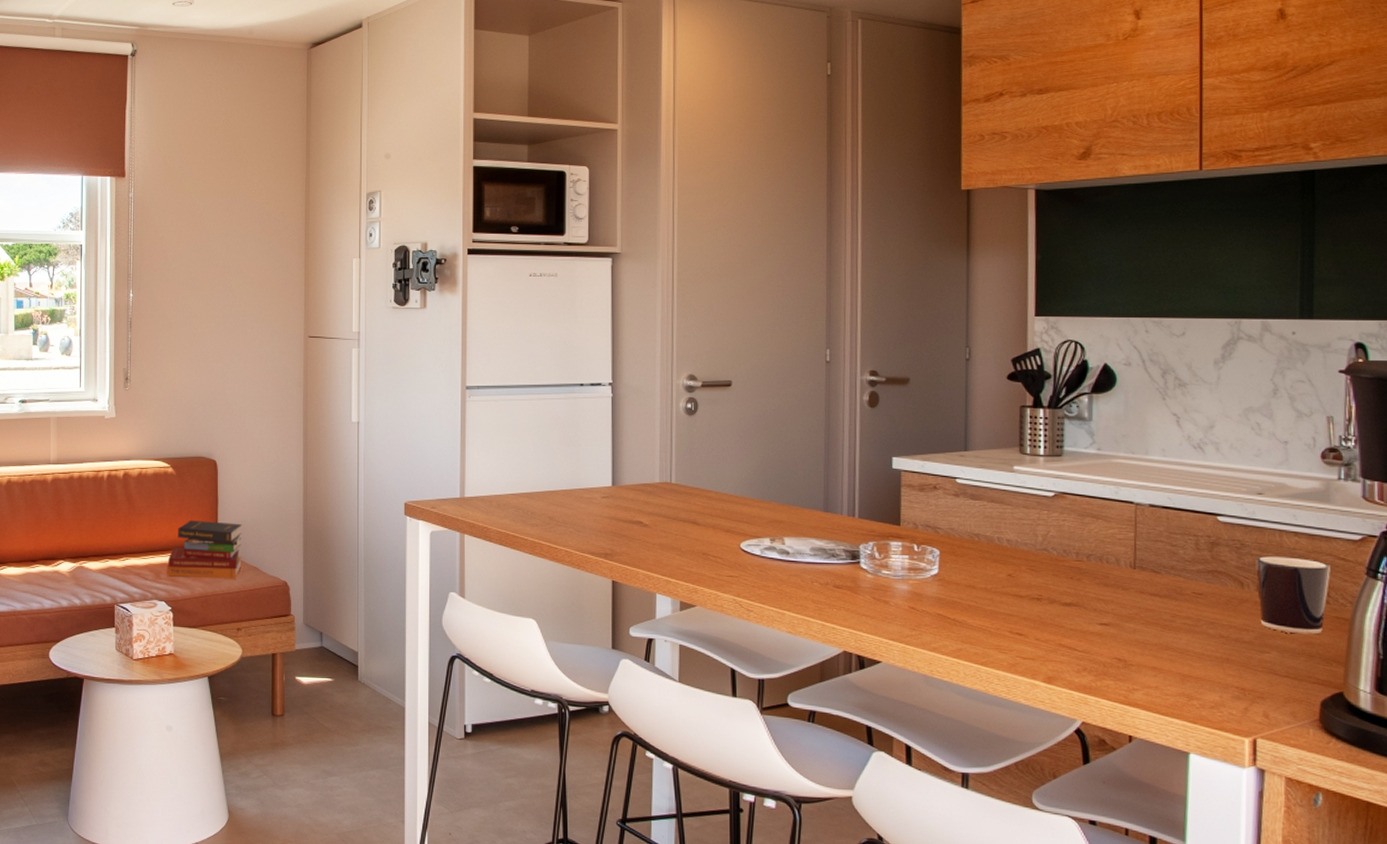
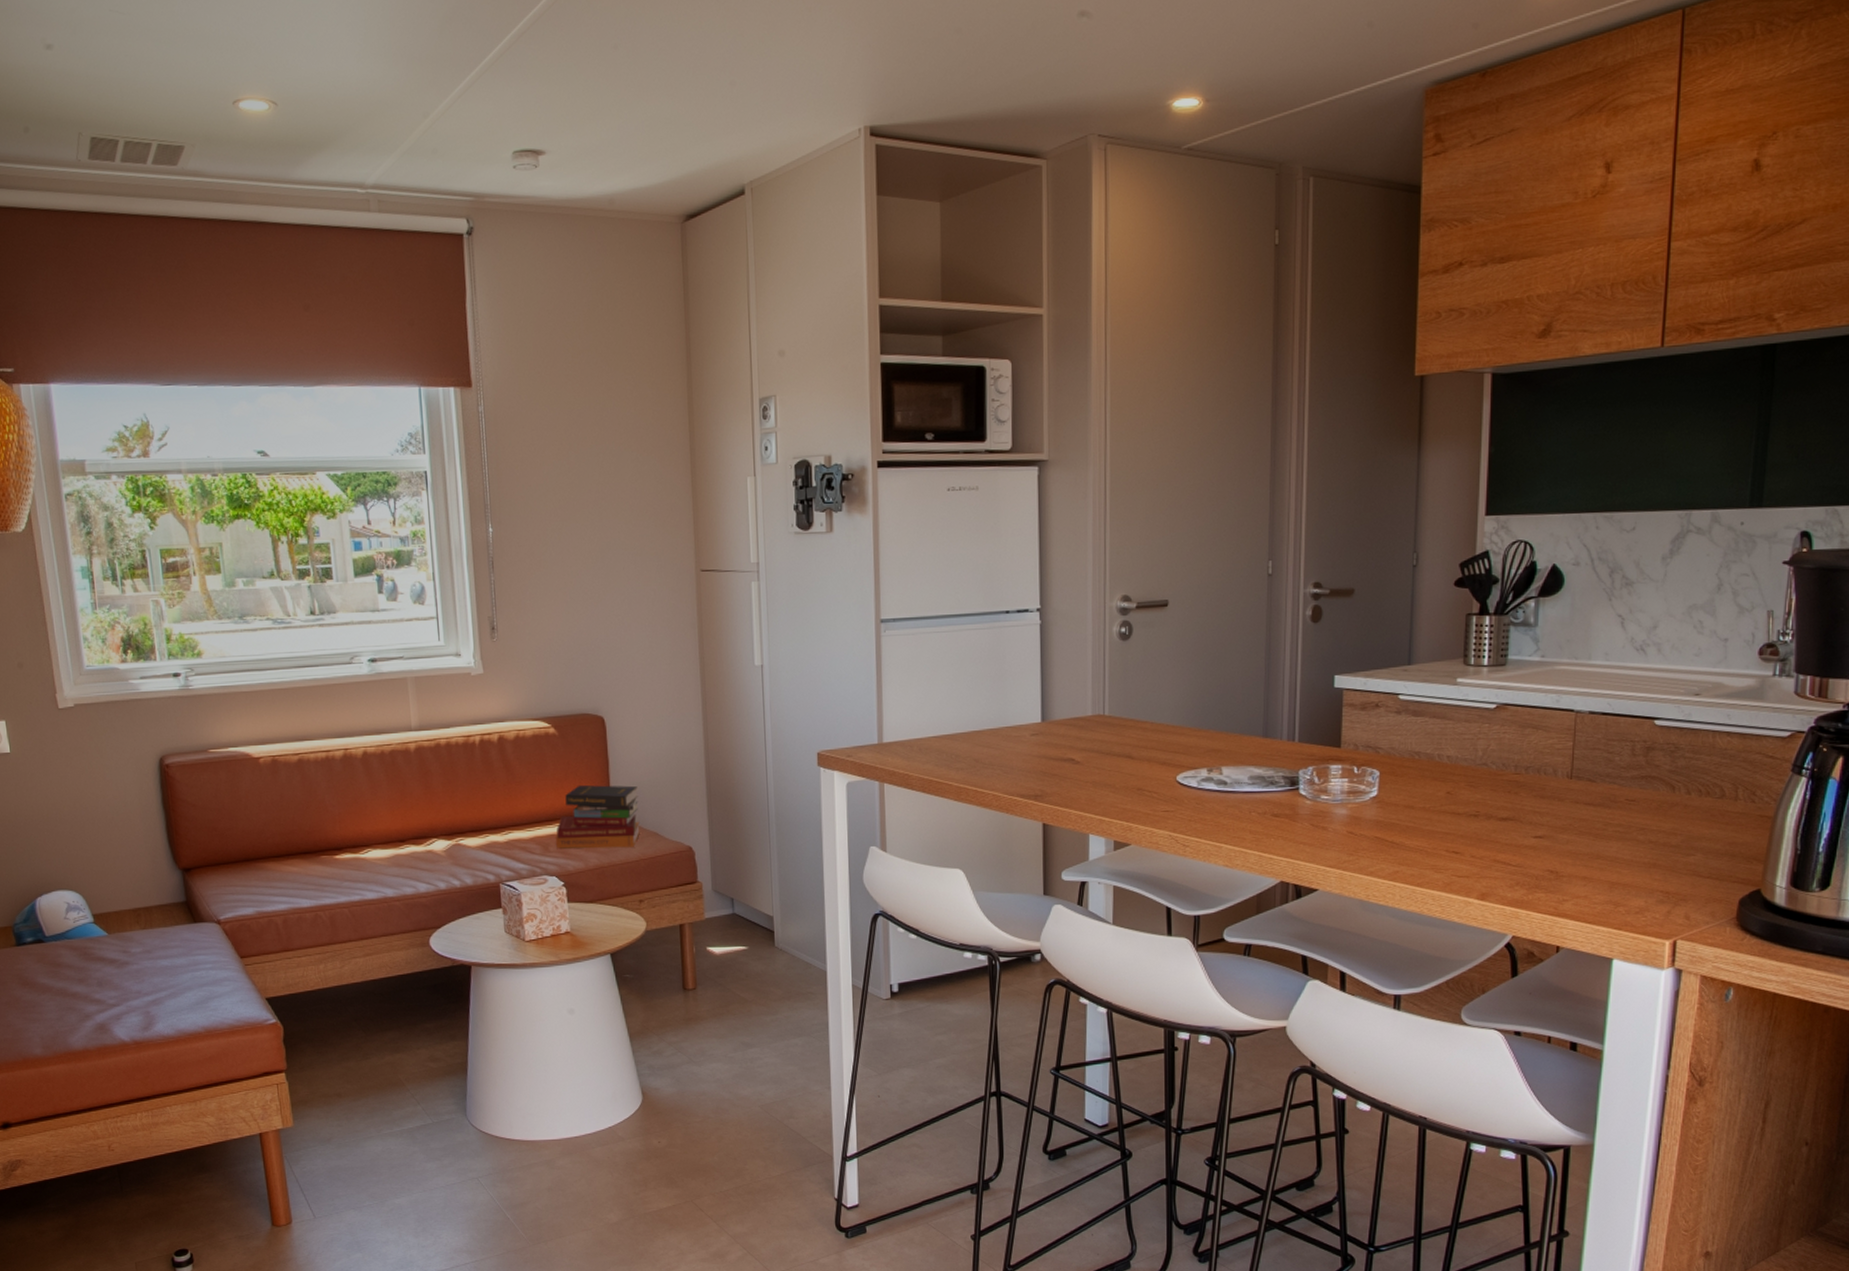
mug: present [1256,556,1330,635] -> none [1687,757,1758,835]

